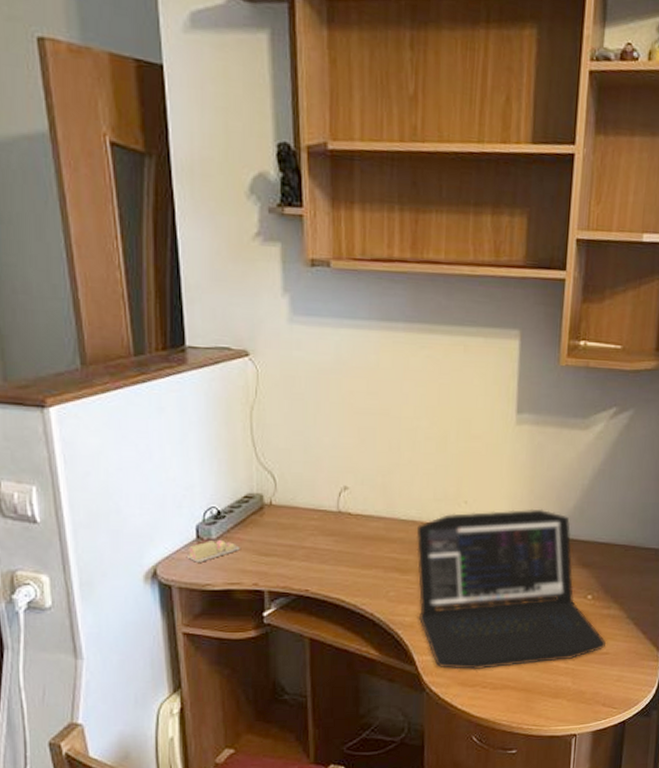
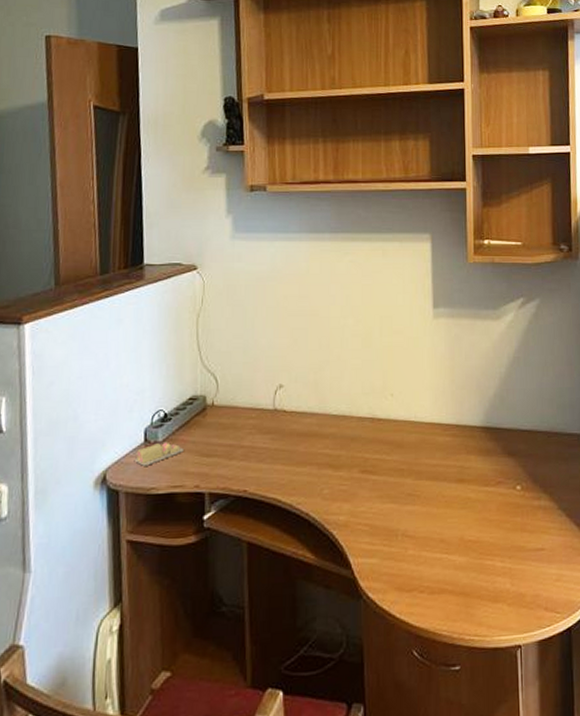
laptop: present [417,508,606,670] -> none [348,398,540,573]

